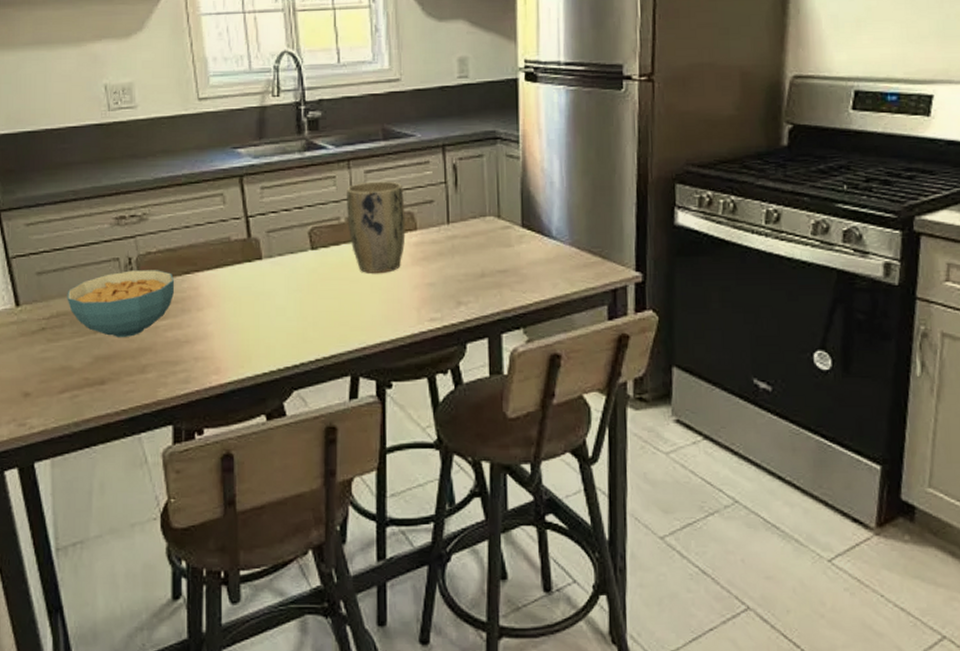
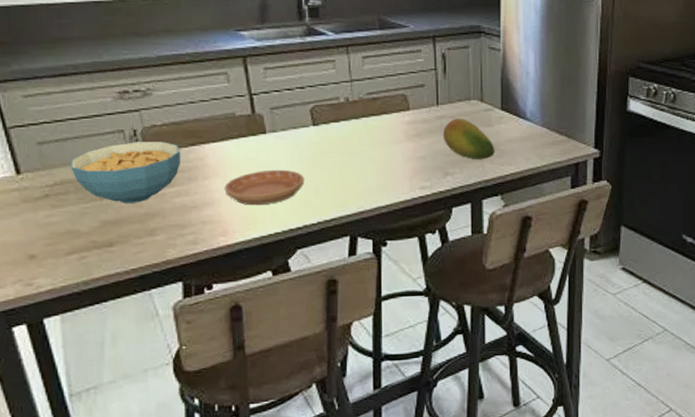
saucer: none [218,299,302,340] -> present [224,169,305,206]
plant pot: present [347,181,406,273] -> none [346,66,400,147]
fruit: none [454,237,516,287] -> present [442,118,495,160]

